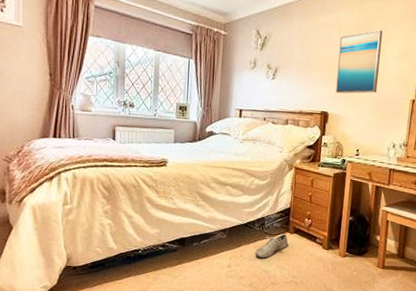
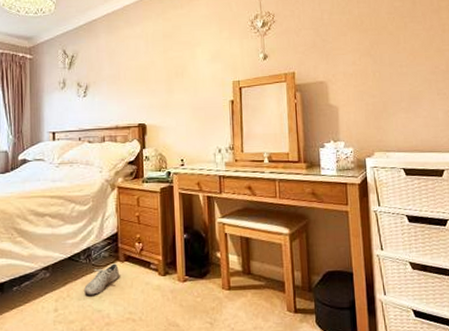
wall art: present [336,29,382,94] -> none [149,35,194,104]

